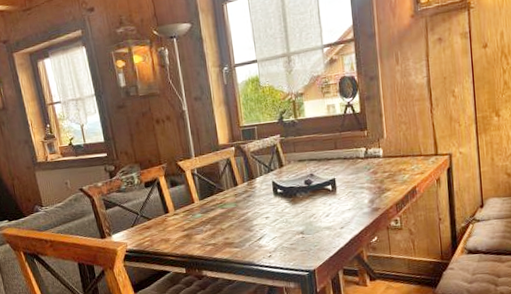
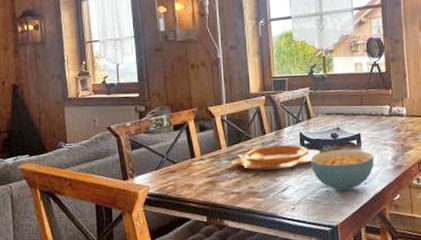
decorative bowl: none [205,194,295,222] -> present [231,145,321,171]
cereal bowl: none [284,195,351,238] -> present [310,150,375,192]

